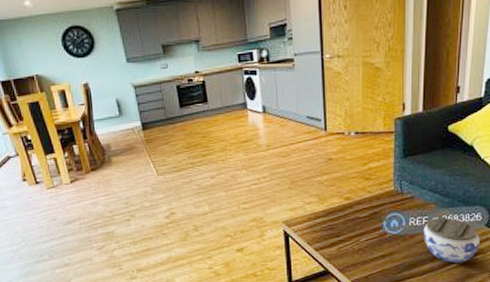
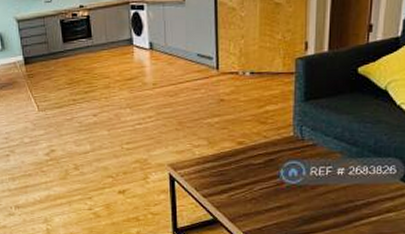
jar: present [423,217,480,264] -> none [326,168,394,220]

